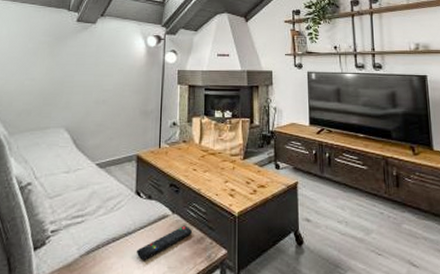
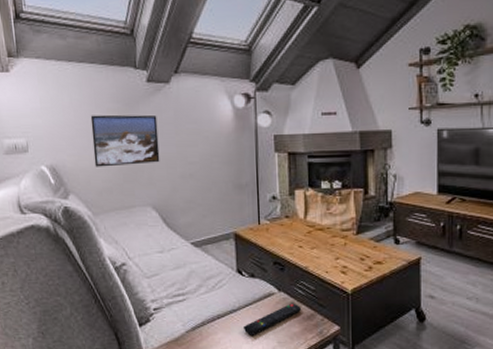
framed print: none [19,46,81,91] -> present [90,114,160,167]

